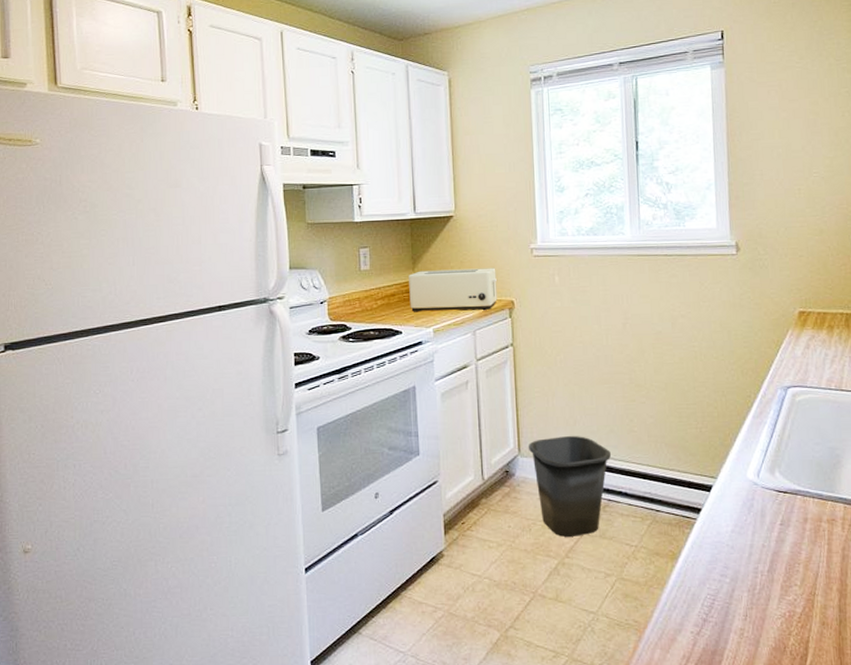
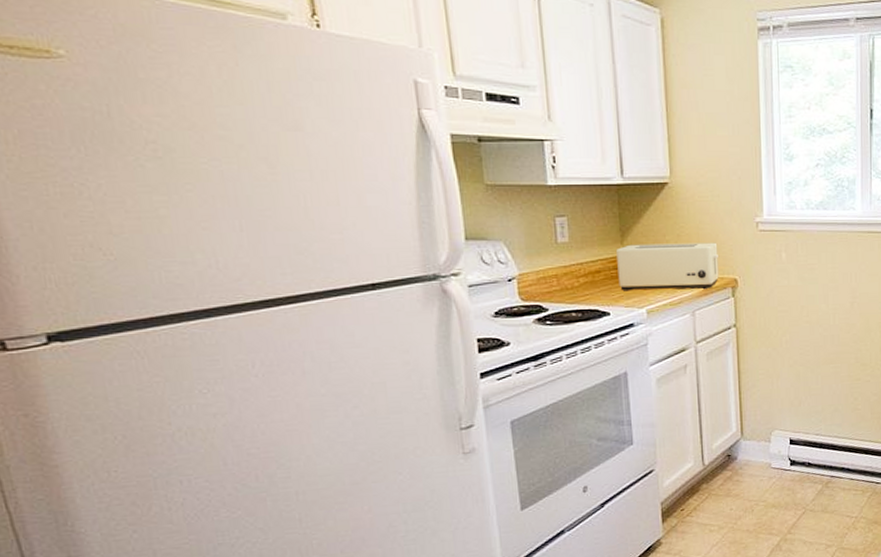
waste bin: present [529,435,611,537] -> none [752,416,835,515]

